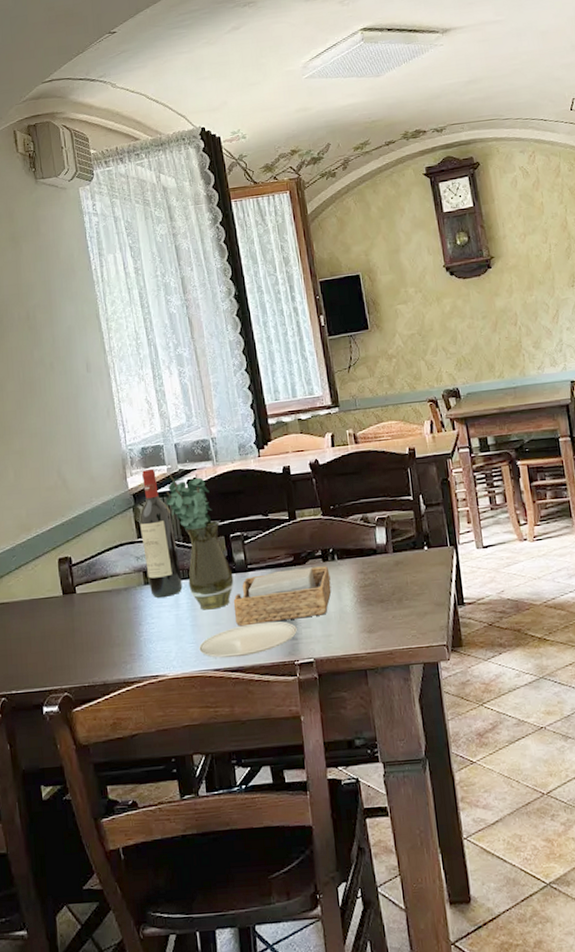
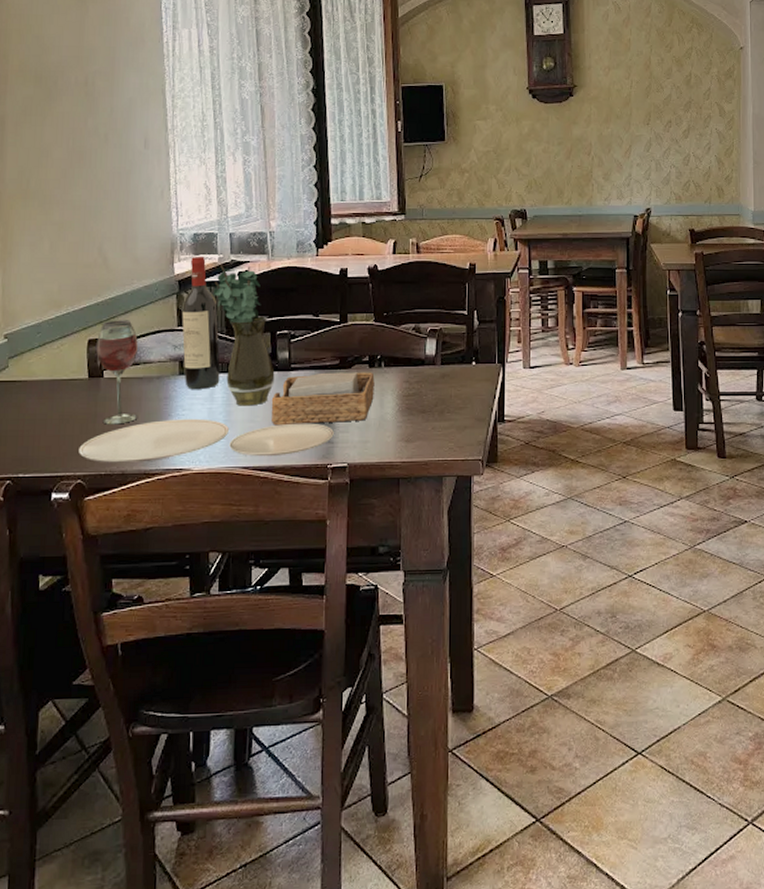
plate: none [62,625,197,675] -> present [79,418,229,463]
wineglass: none [66,536,111,638] -> present [96,320,138,425]

